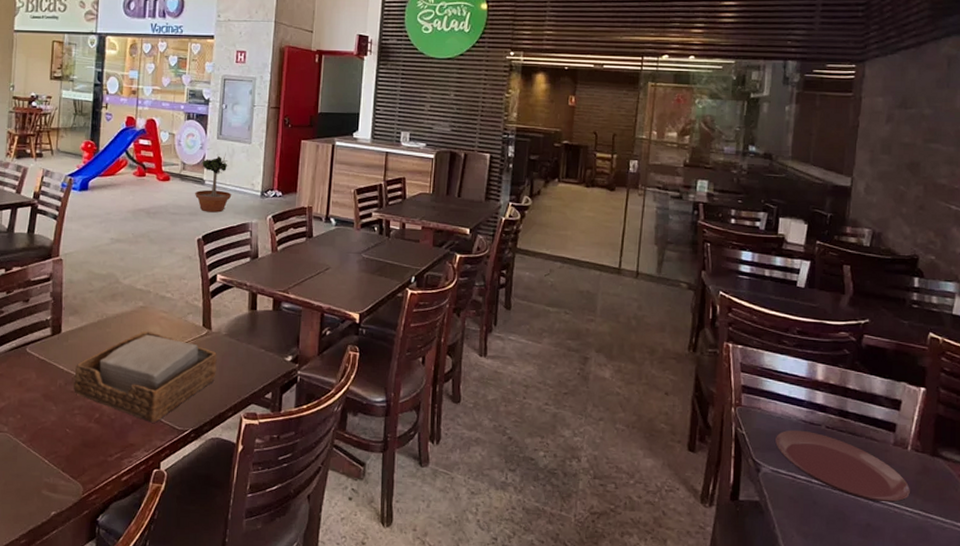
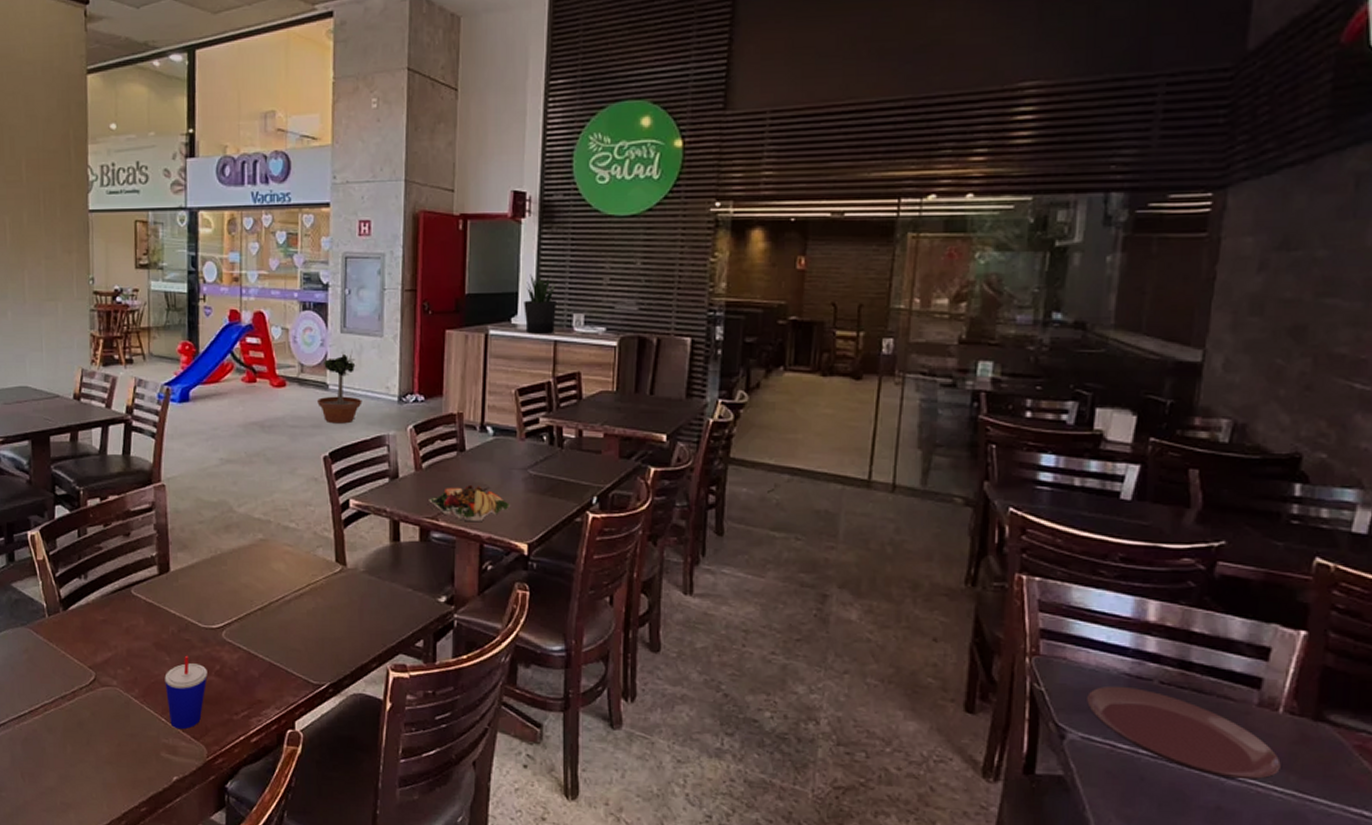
beverage cup: none [50,405,88,470] -> present [164,655,208,730]
napkin holder: present [74,330,217,423] -> none [188,568,355,676]
salad: none [281,264,347,295] -> present [429,484,511,521]
planter: none [363,99,389,147] -> present [524,274,556,334]

